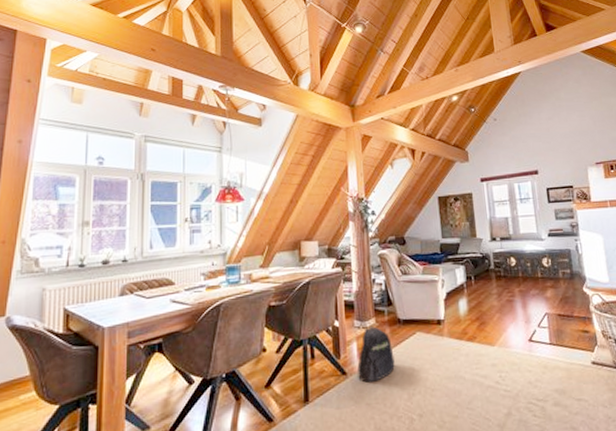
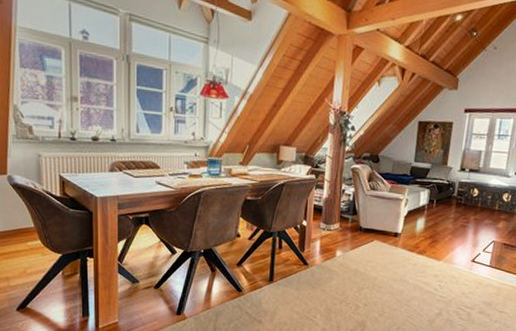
backpack: present [357,325,395,383] -> none [317,229,352,274]

